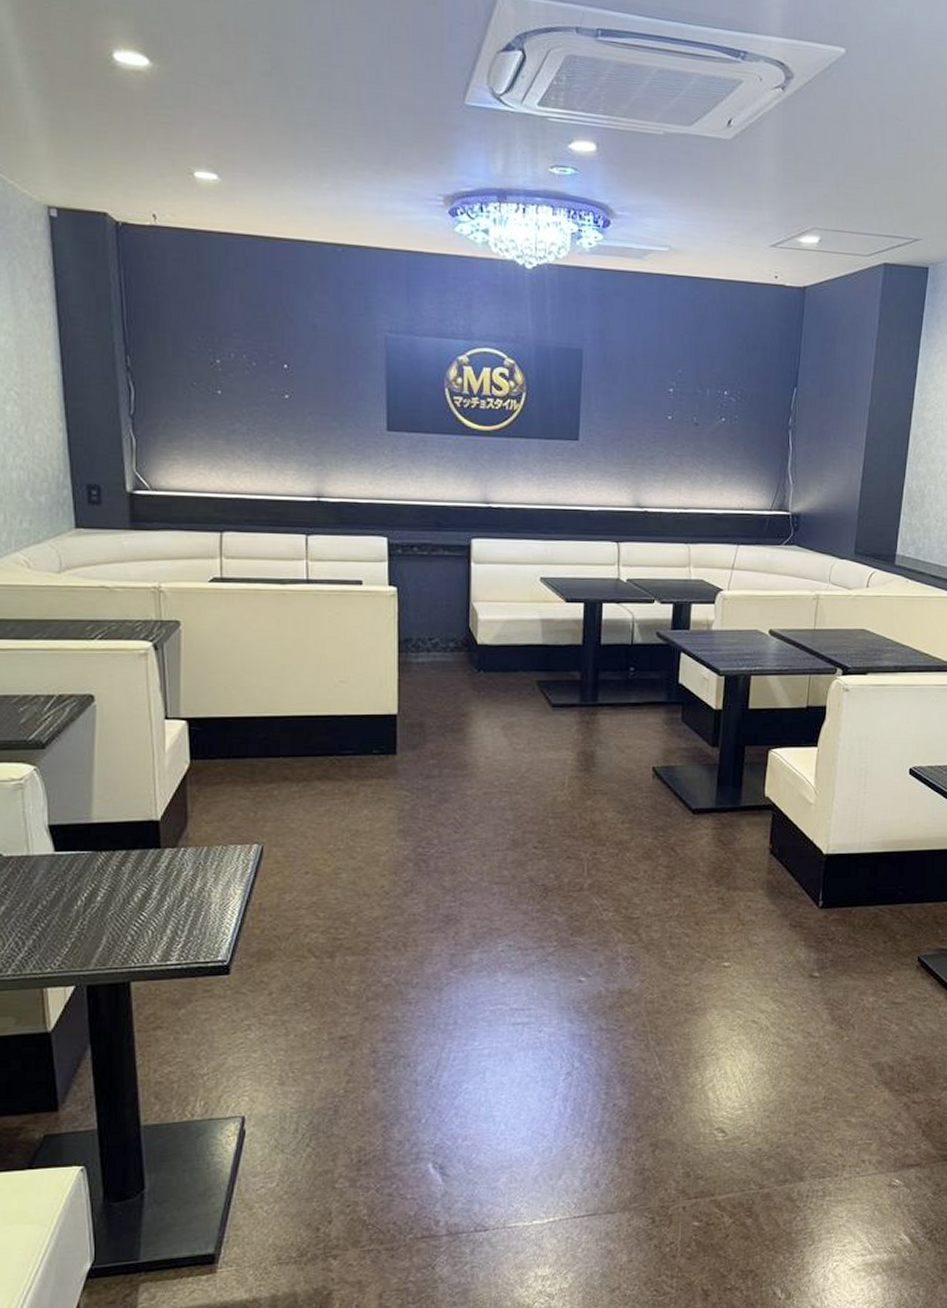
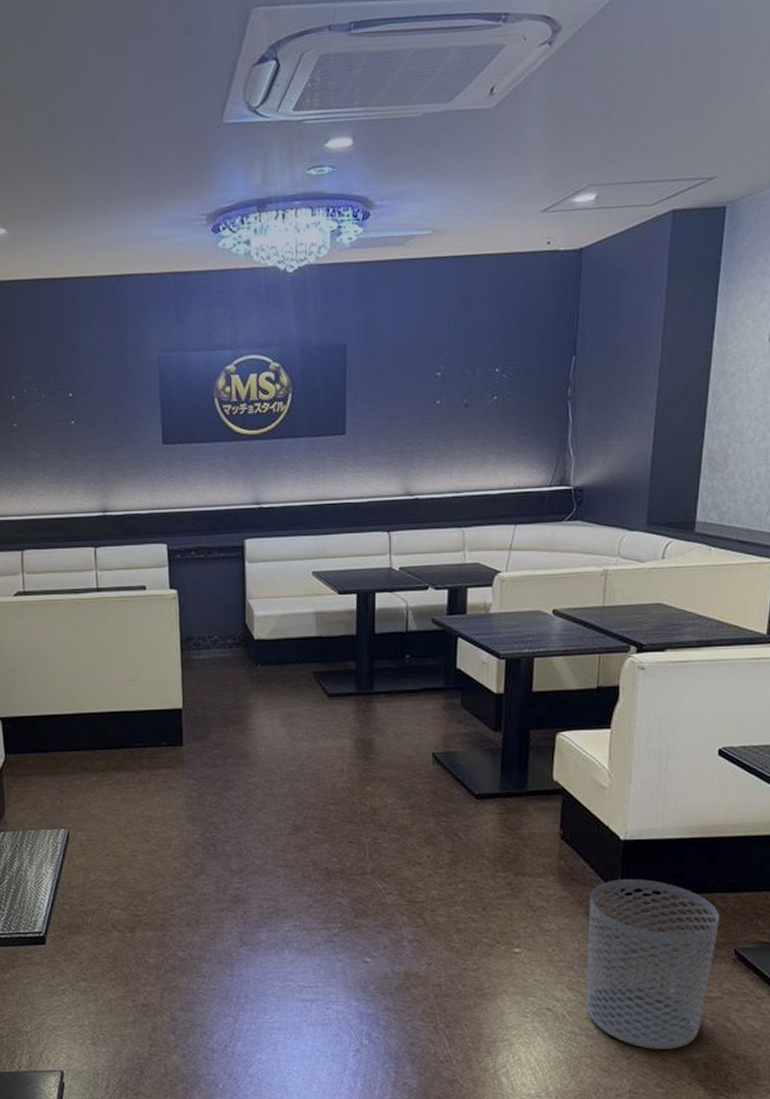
waste bin: none [788,892,907,1056] -> present [586,879,720,1049]

